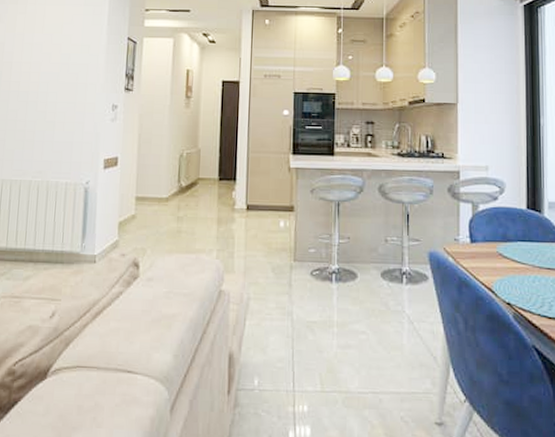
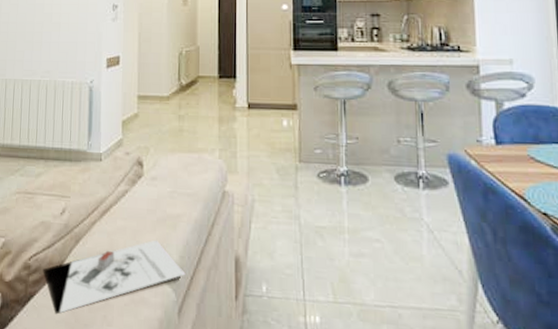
architectural model: none [28,340,179,420] -> present [43,239,186,315]

